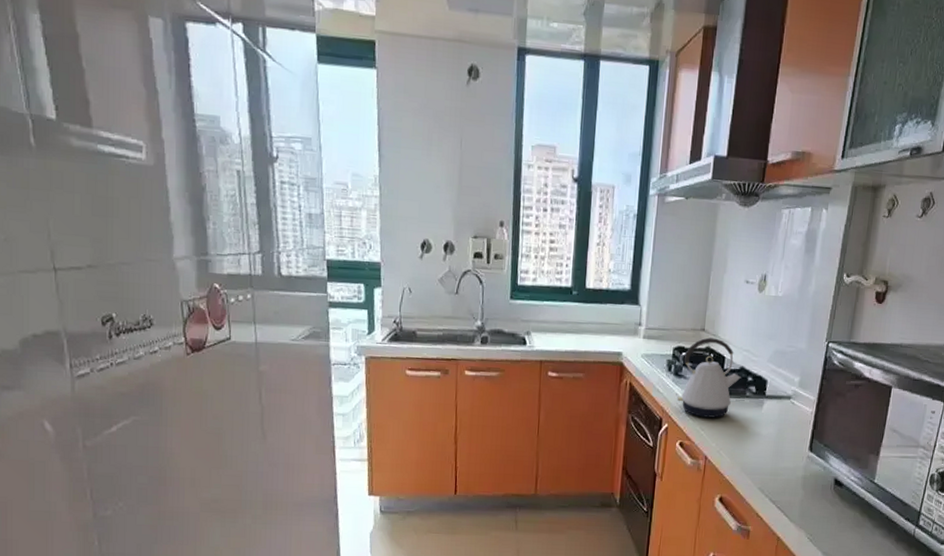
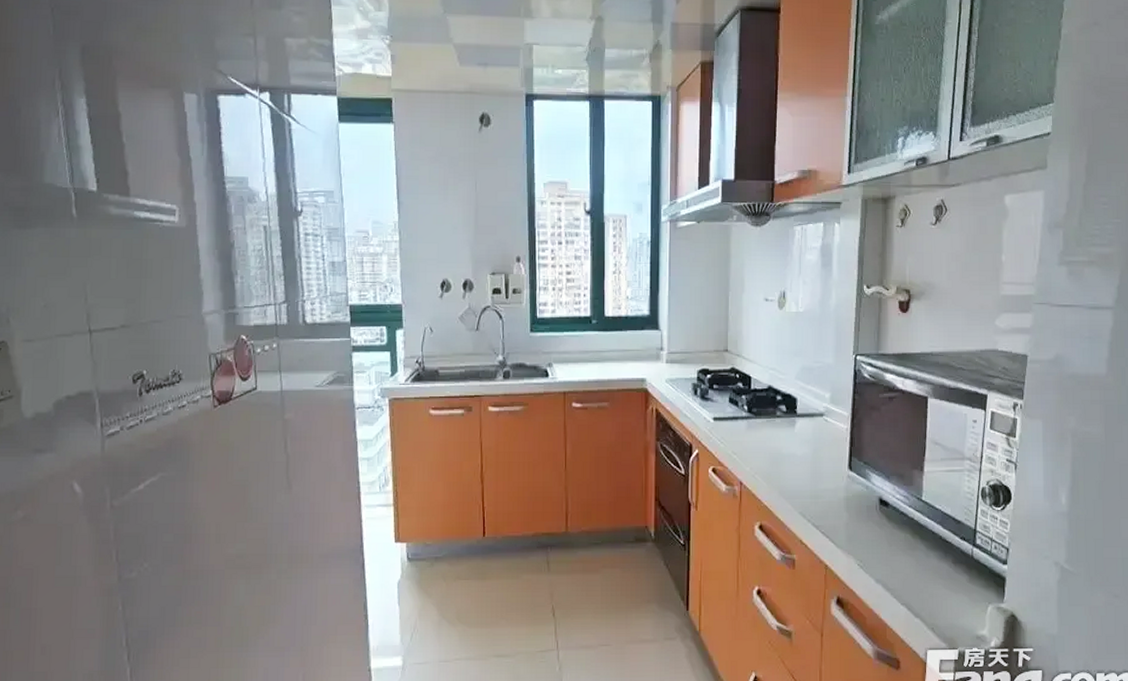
kettle: present [676,337,741,418] -> none [705,358,770,441]

